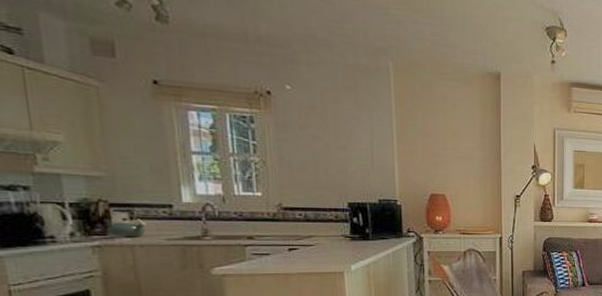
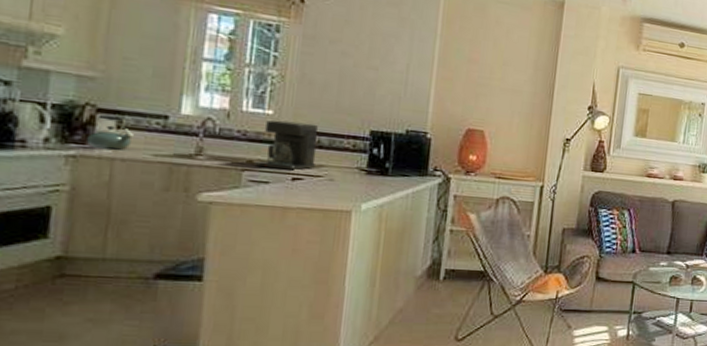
coffee maker: none [254,200,307,242] -> present [254,120,318,171]

